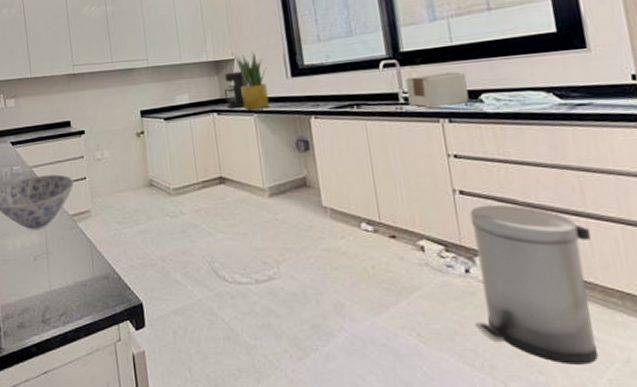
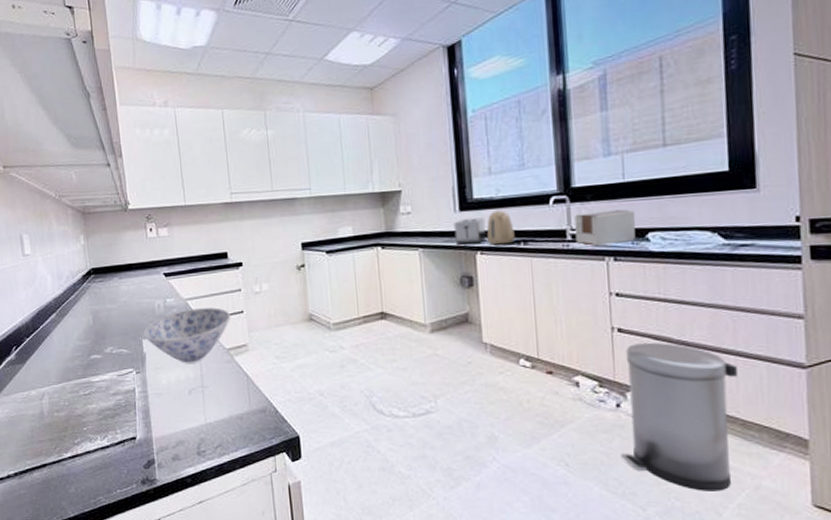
coffee maker: present [224,71,248,109] -> none [390,203,414,242]
planter: present [235,51,270,111] -> none [402,183,436,245]
toaster: none [287,83,319,110] -> present [454,217,486,245]
kettle: none [319,75,348,109] -> present [486,210,515,245]

